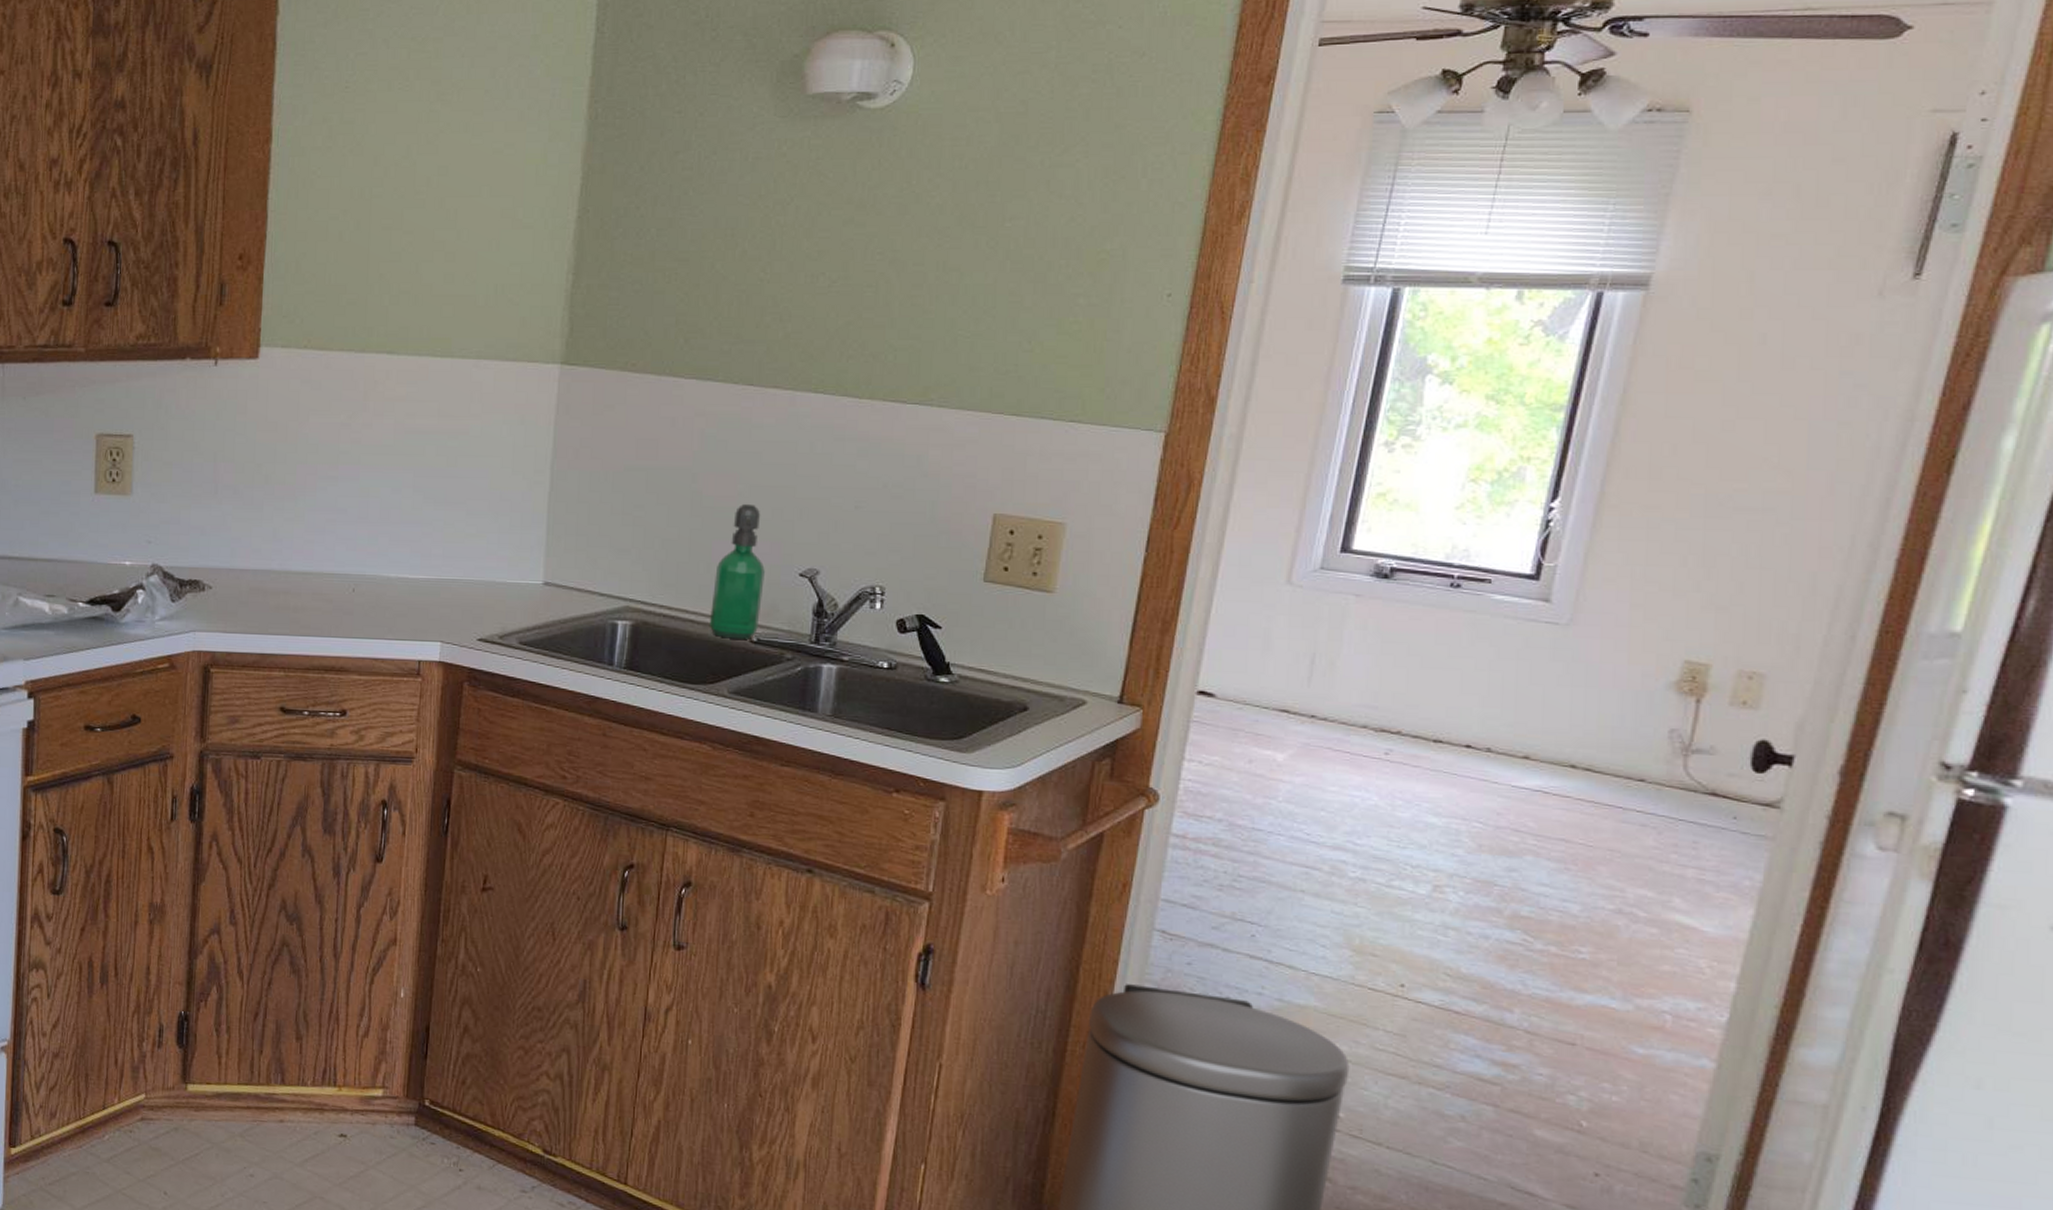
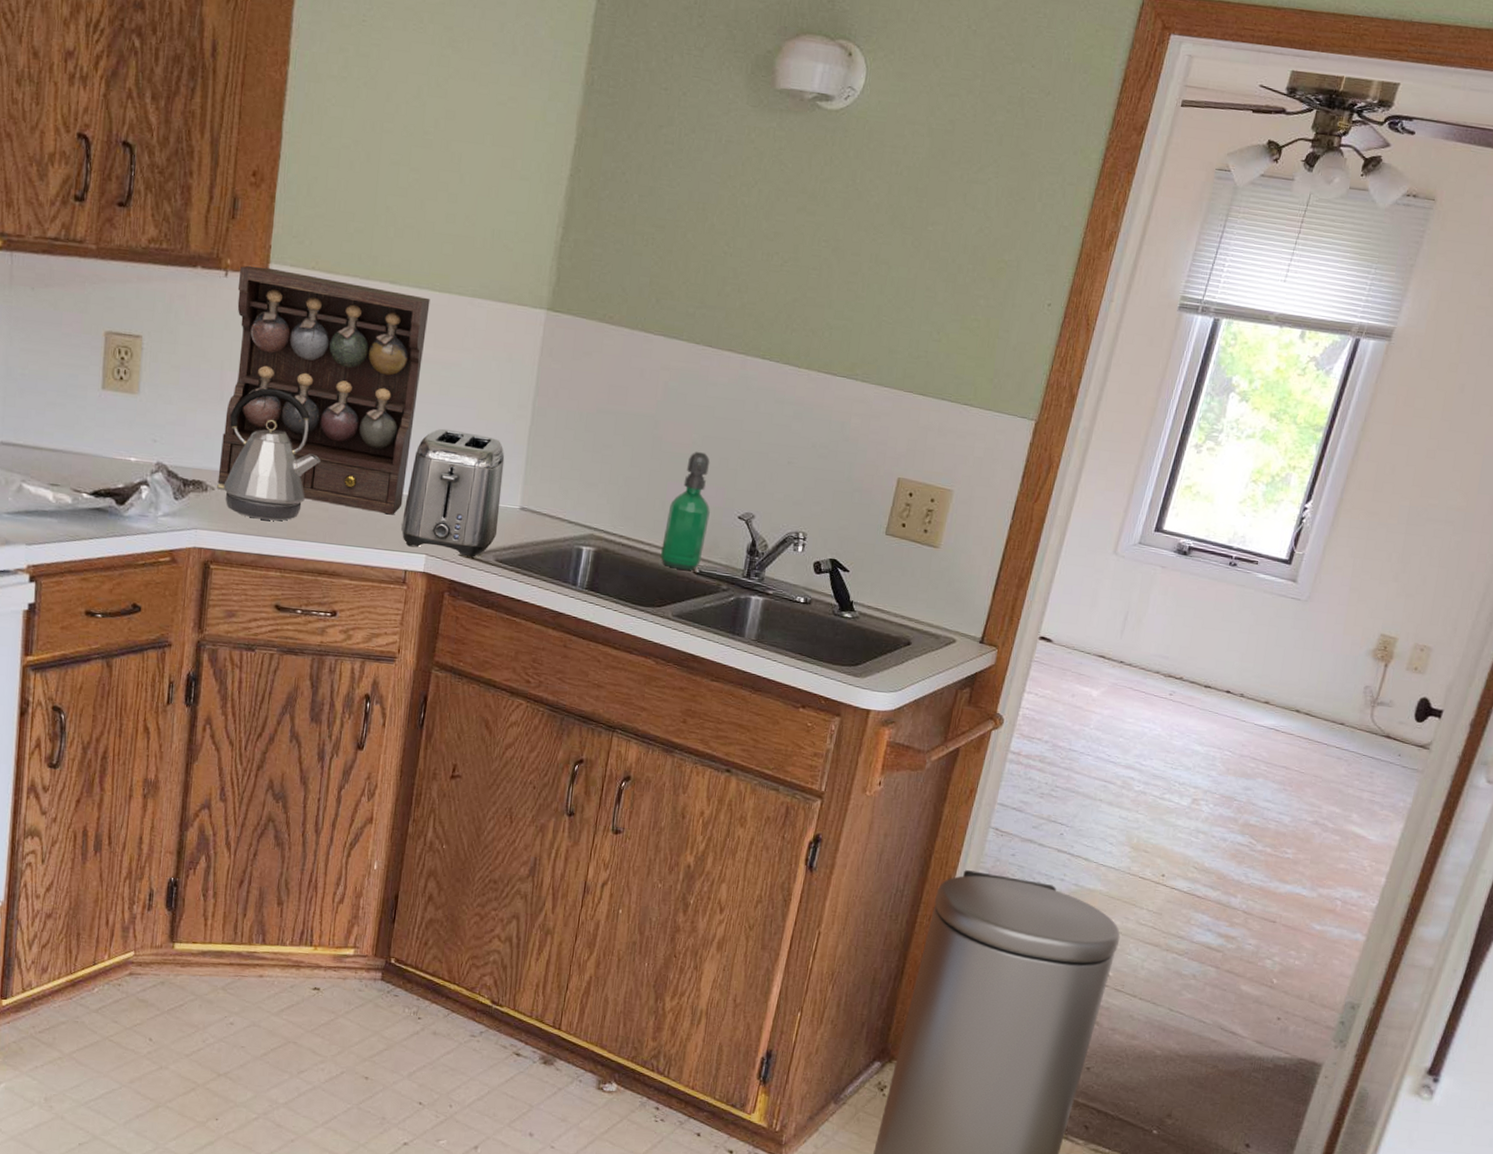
kettle: none [214,476,322,617] -> present [217,388,321,521]
spice rack: none [215,350,432,601] -> present [217,264,430,515]
toaster: none [412,503,523,642] -> present [401,428,505,558]

